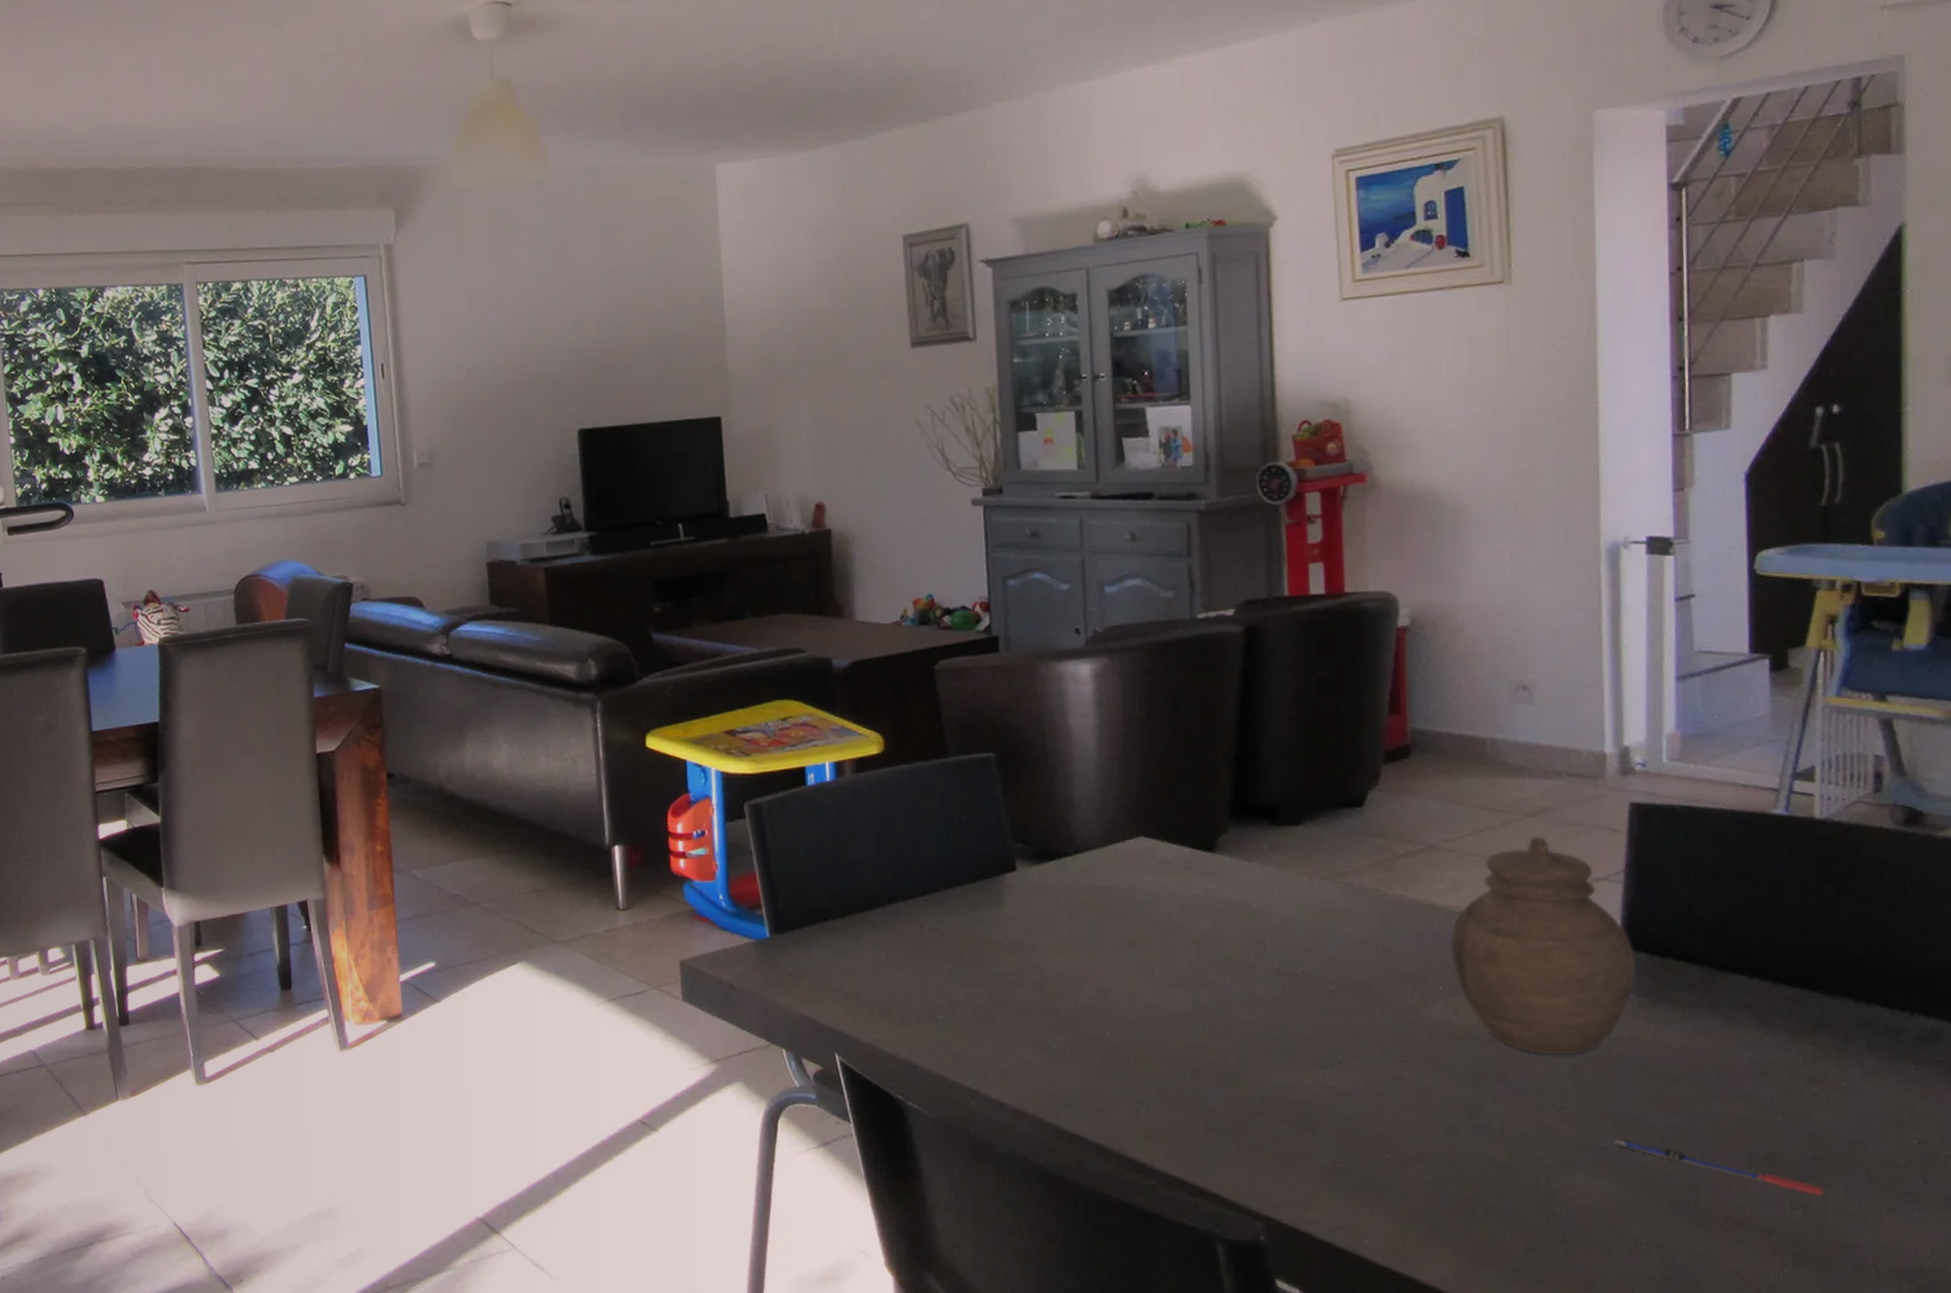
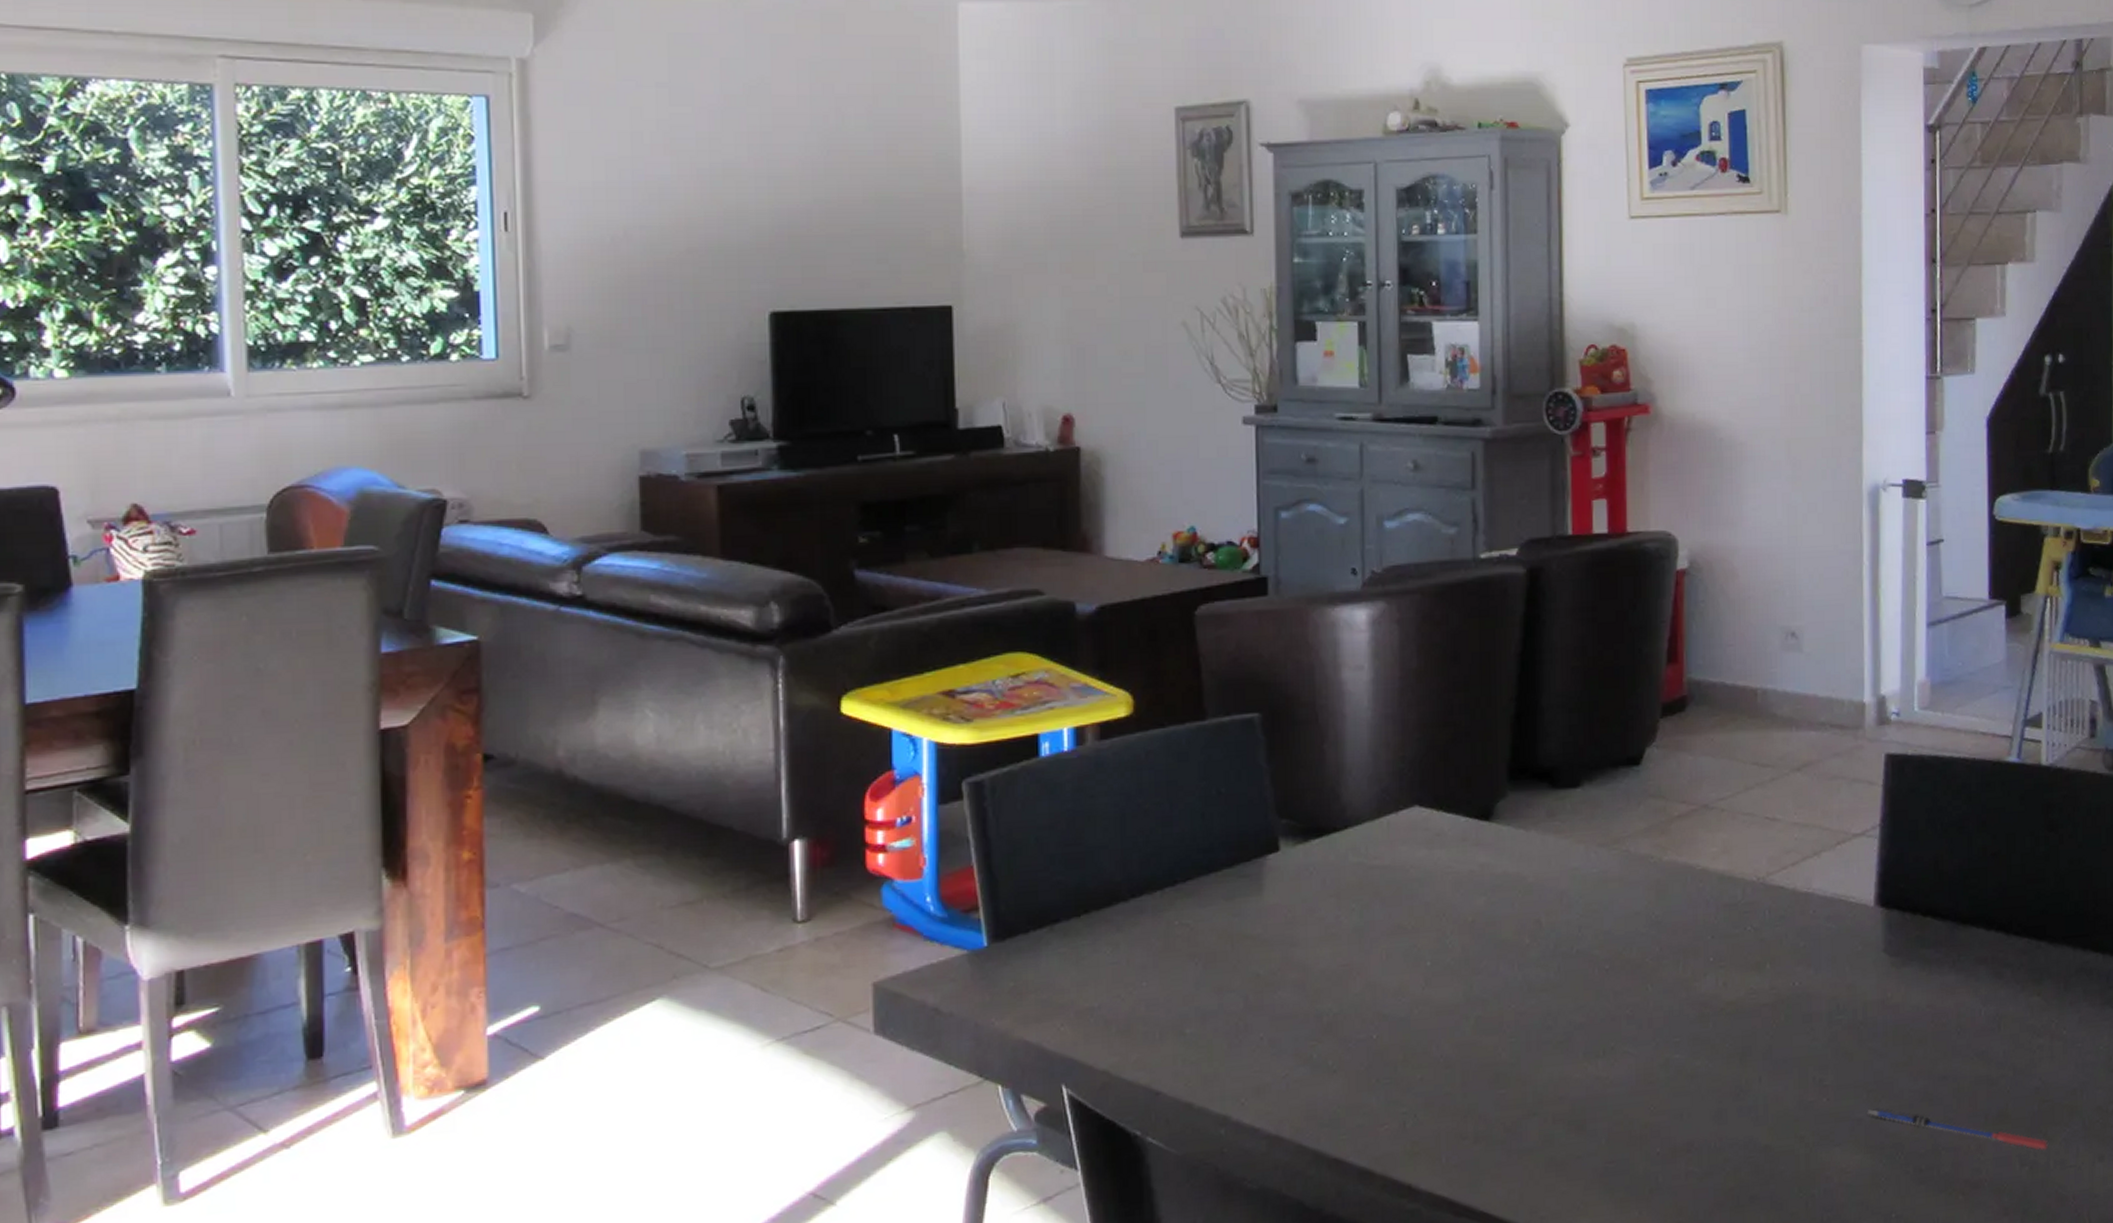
jar: present [1450,836,1636,1056] -> none [1721,792,1889,1025]

